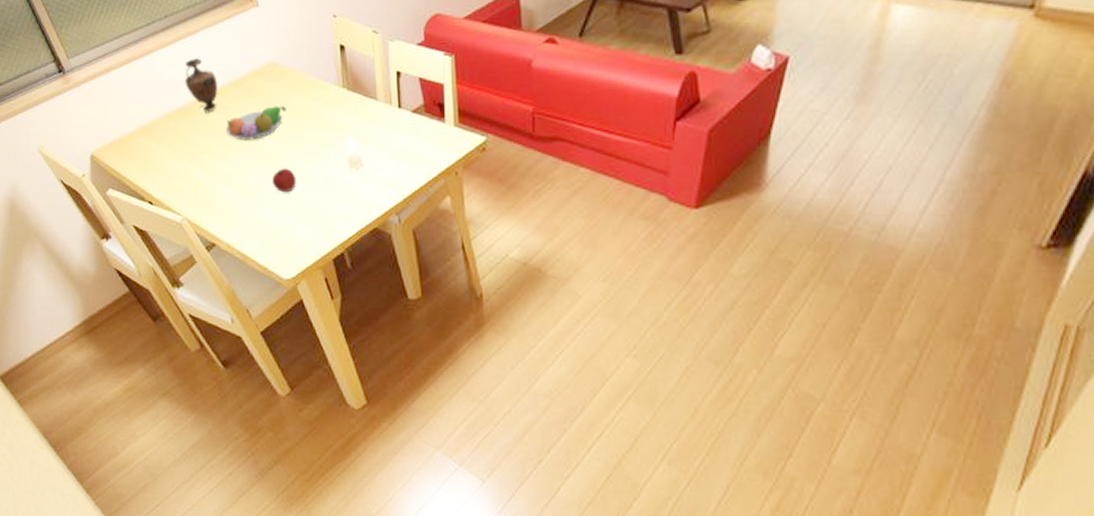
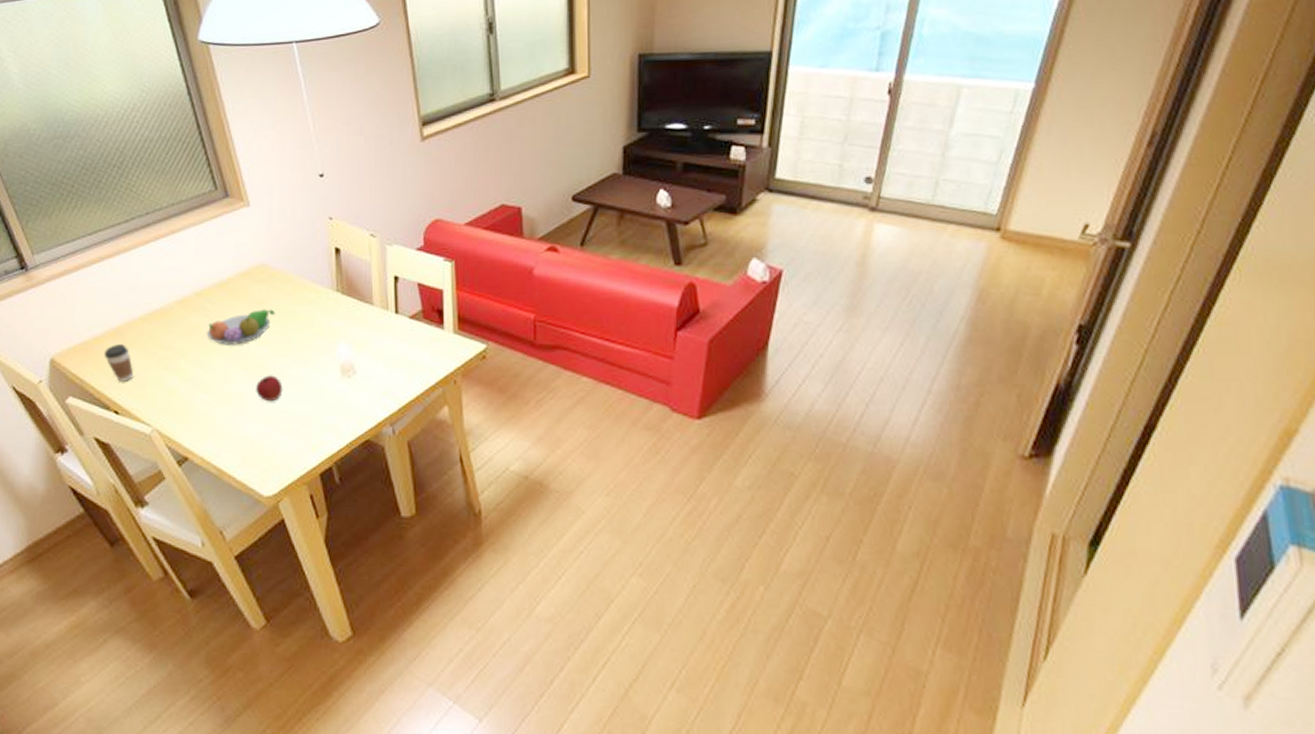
coffee cup: none [137,140,164,175] -> present [104,344,134,382]
vase: present [185,58,218,113] -> none [164,257,201,316]

